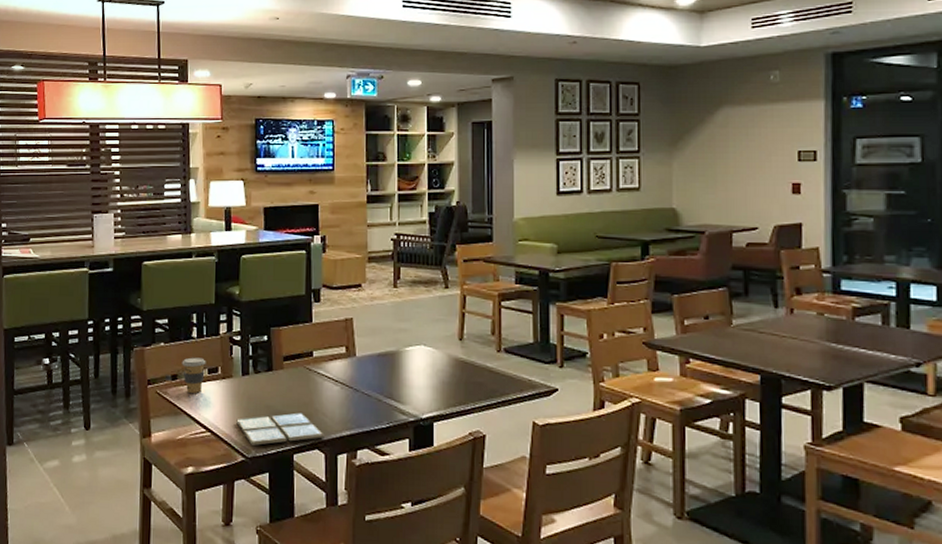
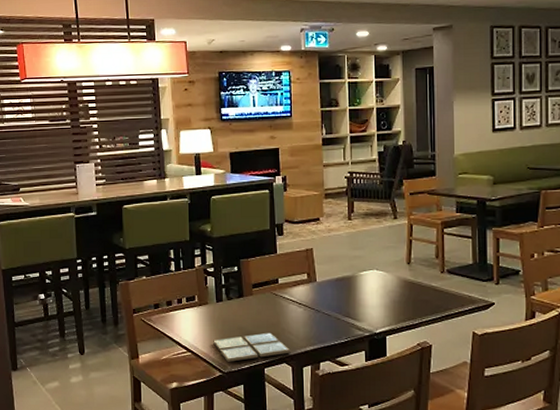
coffee cup: present [182,357,206,393] -> none [162,288,184,319]

